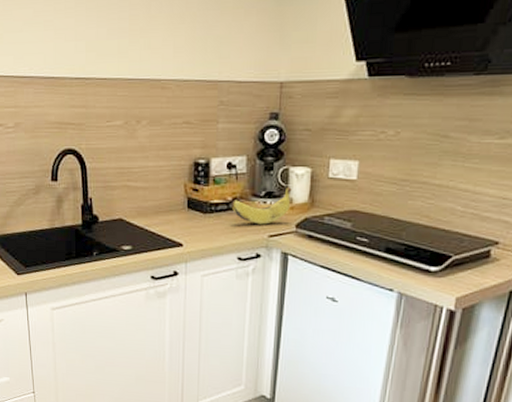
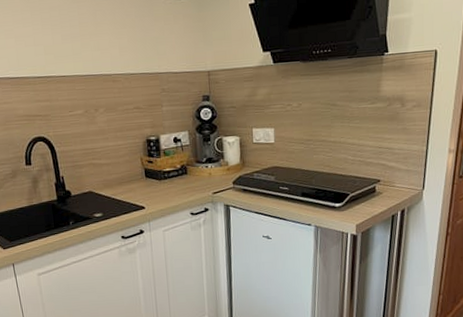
banana: present [231,186,292,225] -> none [180,152,226,185]

